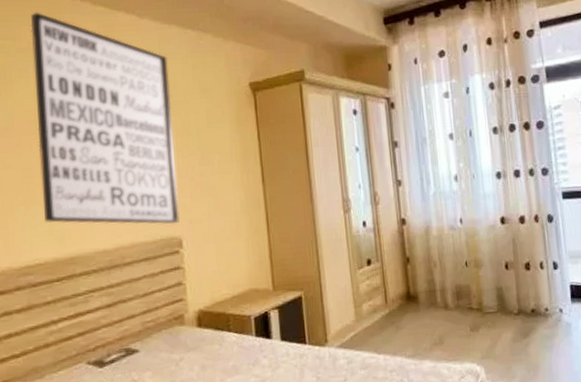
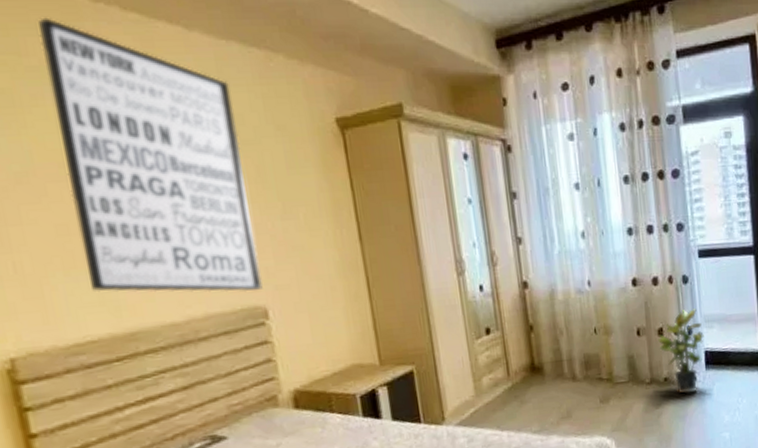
potted plant: none [525,245,569,325] -> present [658,309,704,394]

